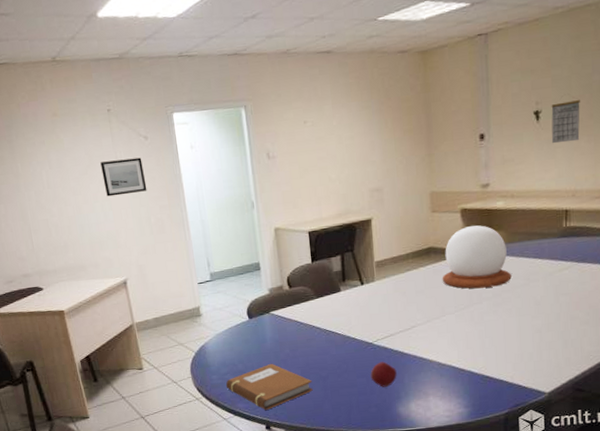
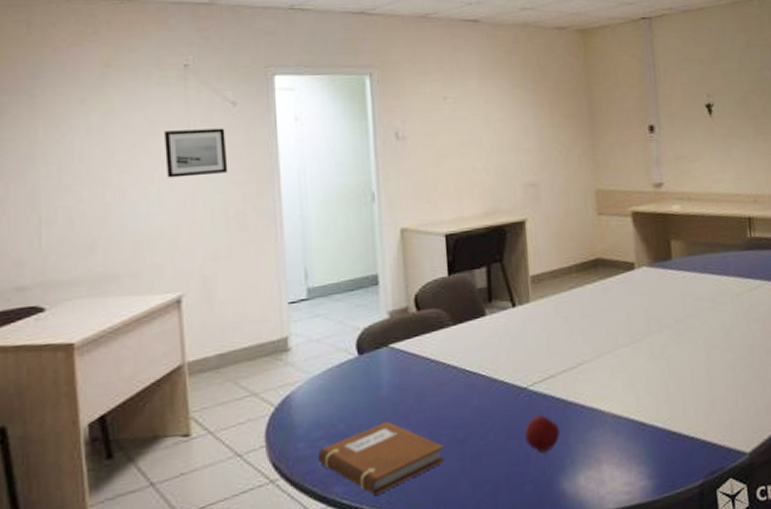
snow globe: present [442,225,512,289] -> none [613,232,695,313]
calendar: present [551,99,580,144] -> none [723,94,756,141]

